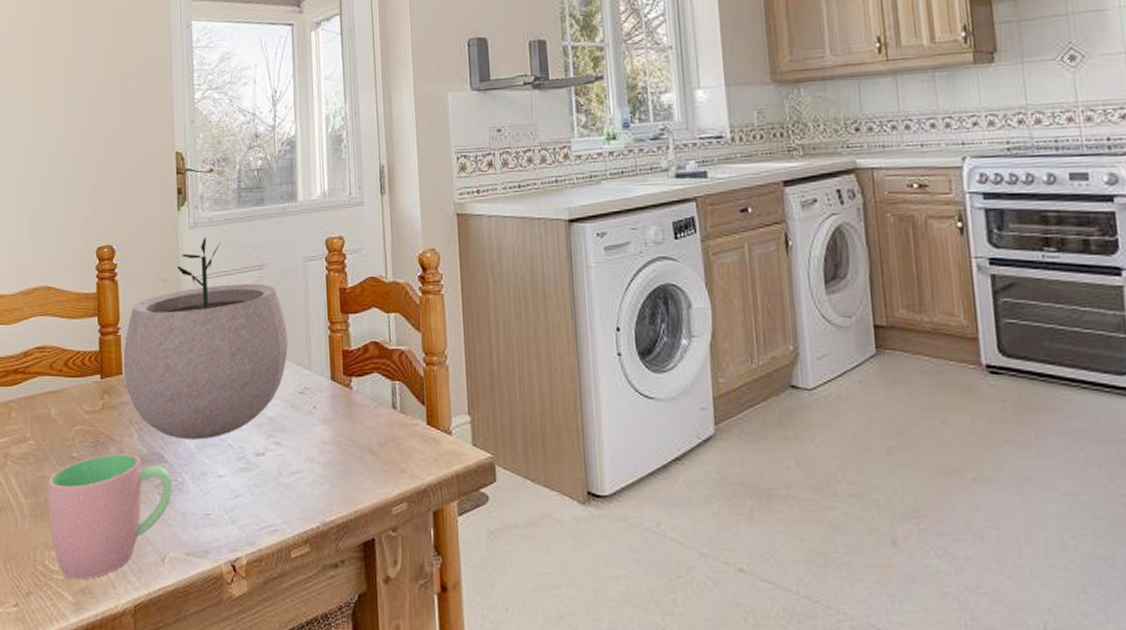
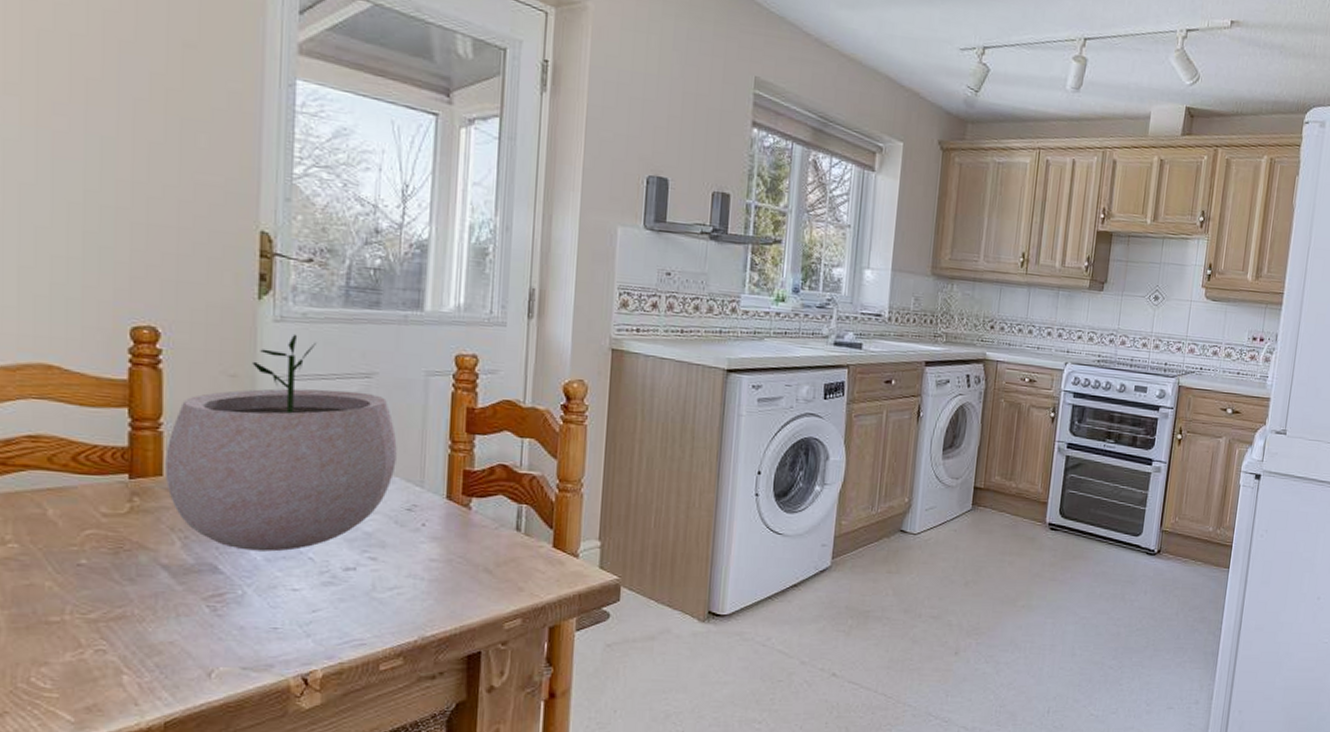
cup: present [48,453,173,580] -> none [39,562,228,697]

